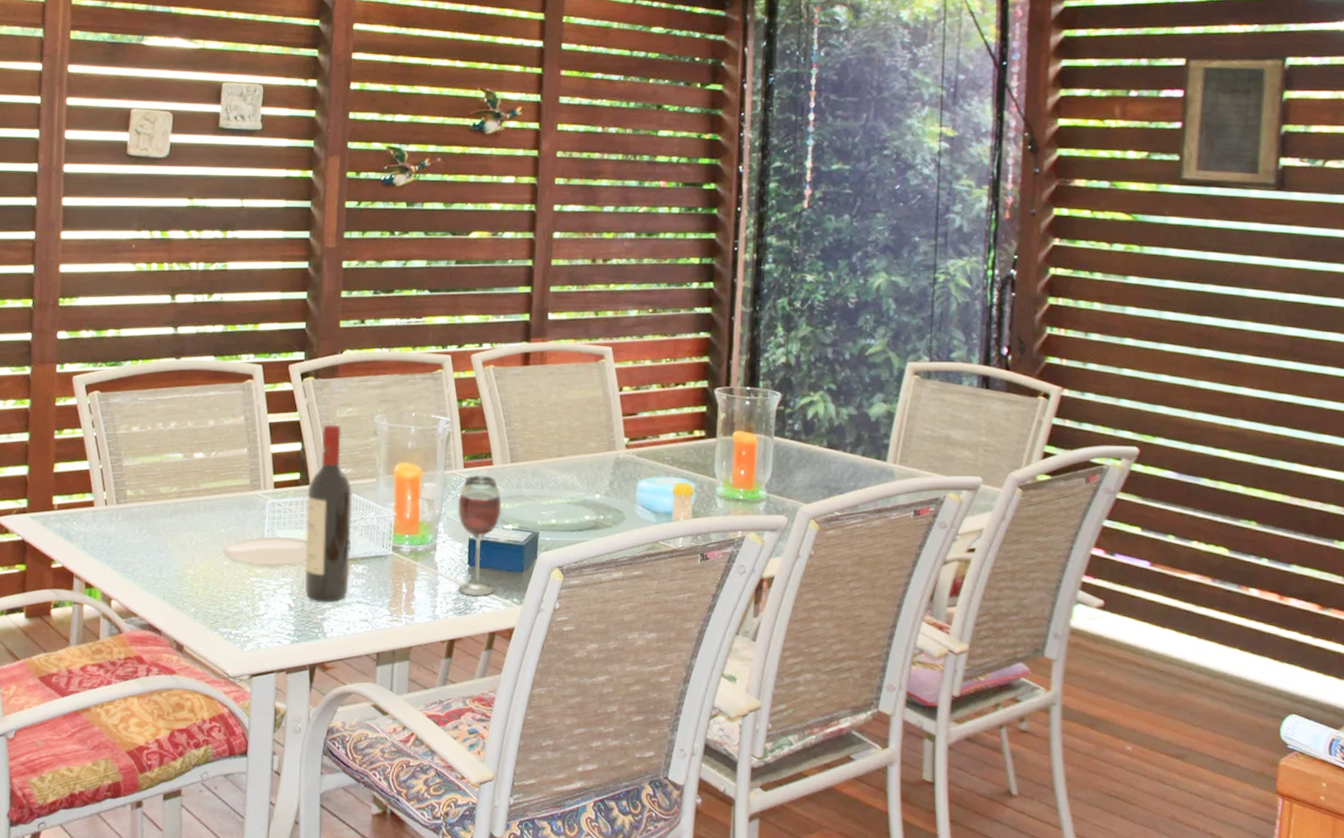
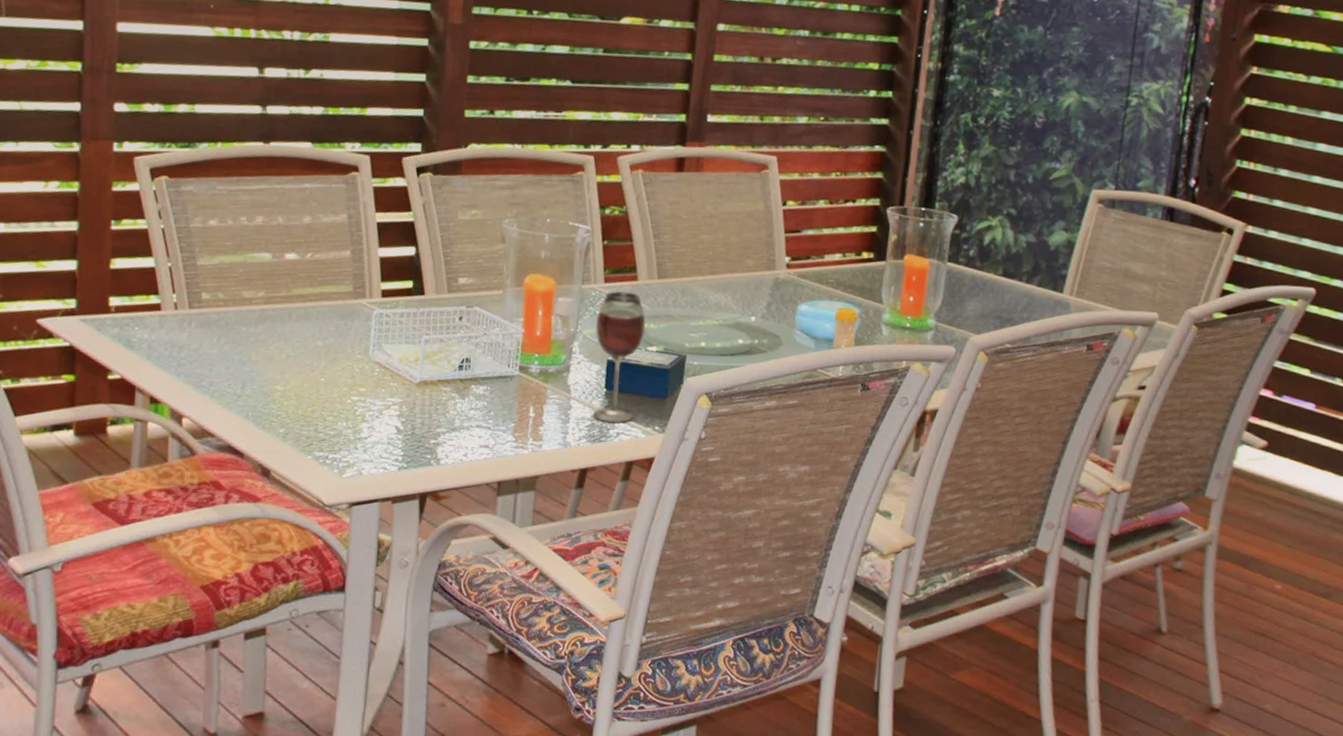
plate: present [223,536,307,568] -> none [319,351,420,386]
wine bottle: present [304,424,353,602] -> none [415,227,475,425]

